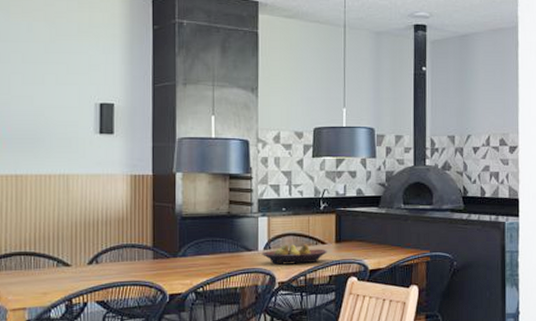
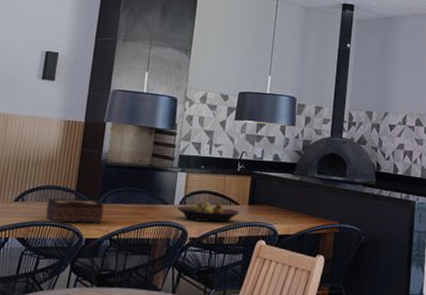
tissue box: none [124,254,184,282] -> present [45,198,104,224]

